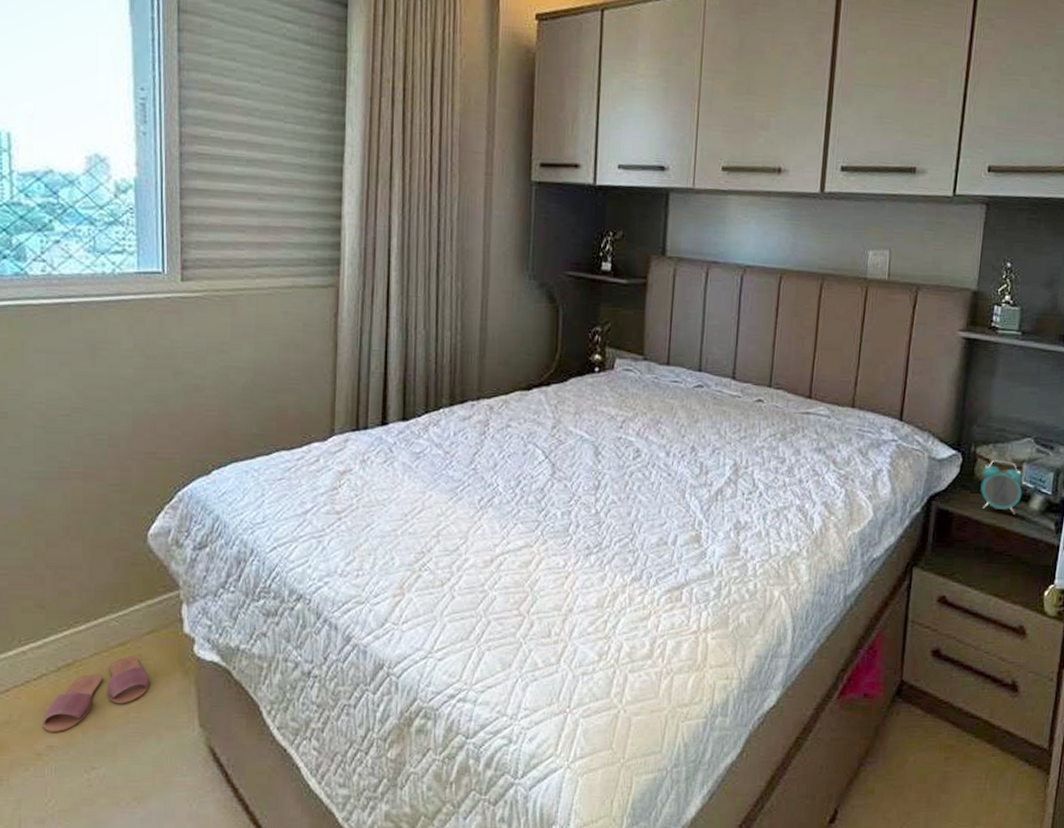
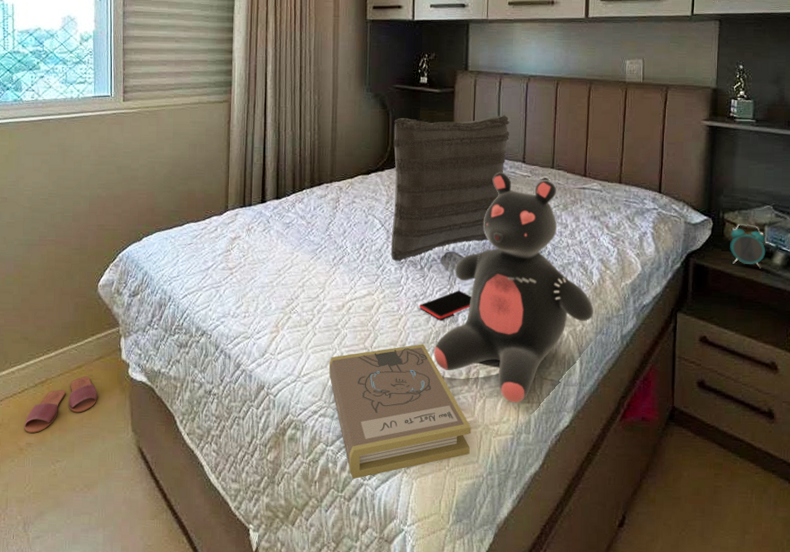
book: none [471,608,655,779] -> present [328,344,472,480]
pillow: none [556,316,717,505] -> present [390,115,510,262]
smartphone: none [591,541,660,578] -> present [419,290,471,320]
stuffed animal: none [609,391,813,680] -> present [434,172,594,403]

